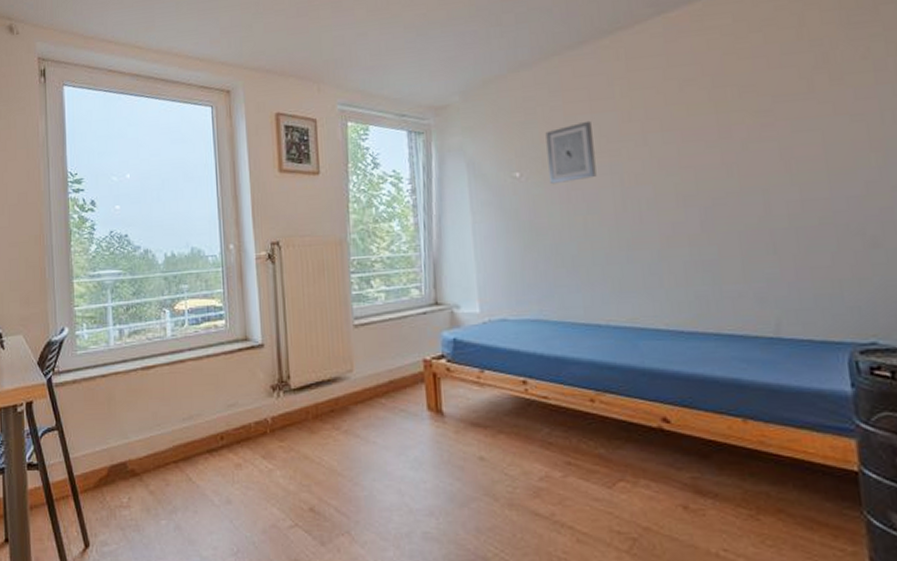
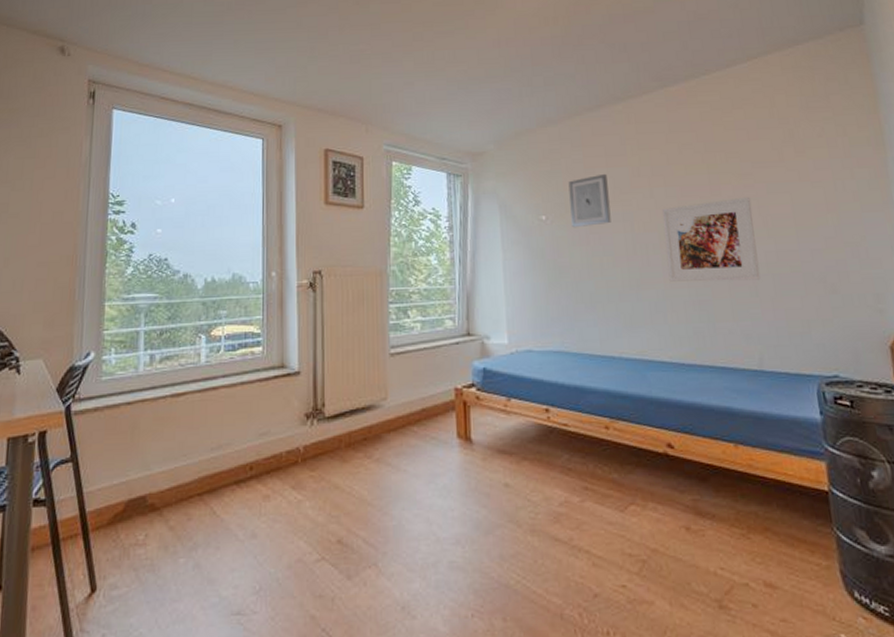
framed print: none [658,137,780,241] -> present [662,196,761,282]

